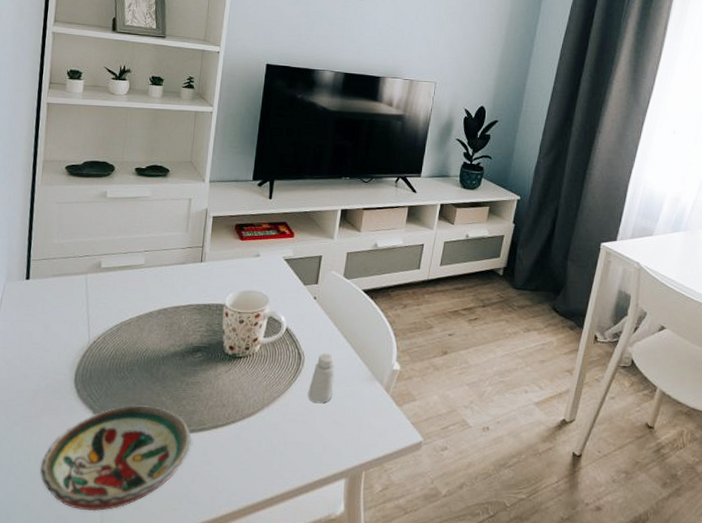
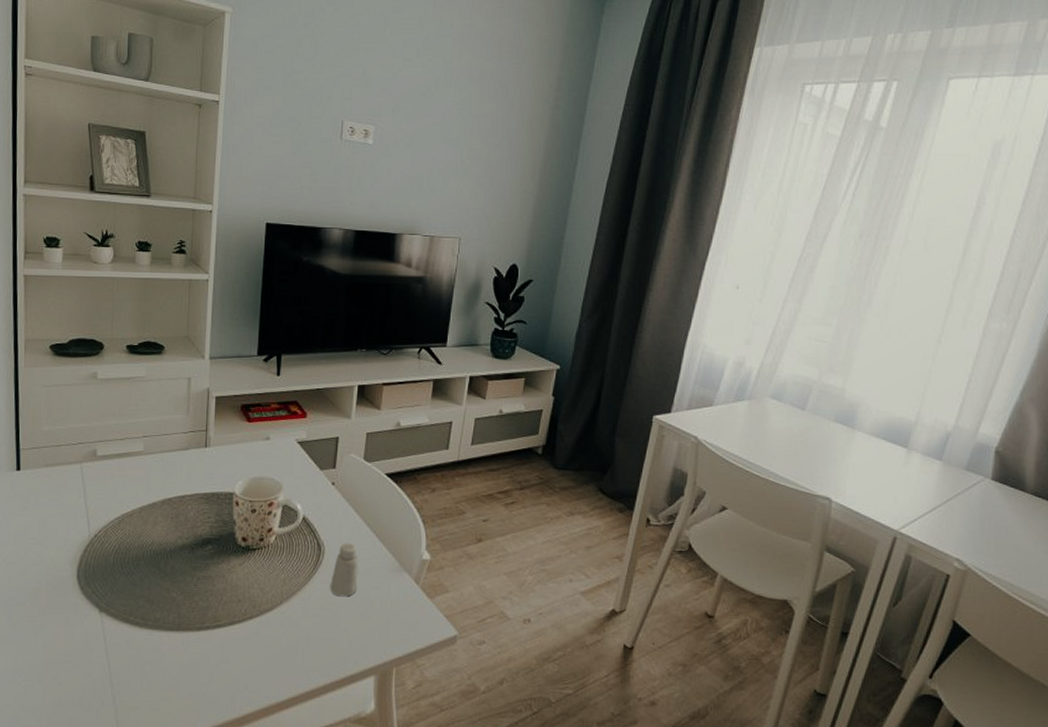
decorative bowl: present [39,405,192,512] -> none [47,602,208,713]

